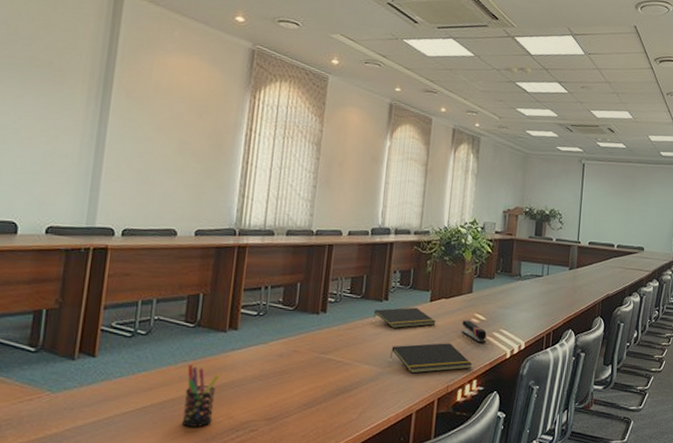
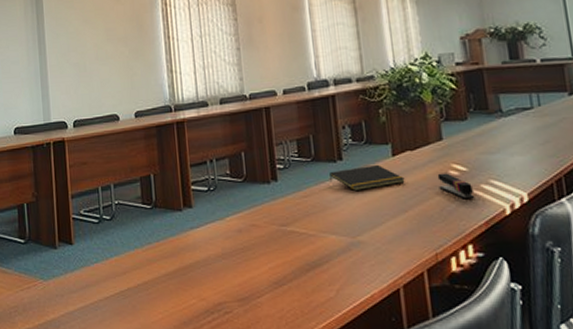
pen holder: present [181,365,220,427] -> none [153,247,186,310]
notepad: present [389,343,473,374] -> none [358,202,463,242]

